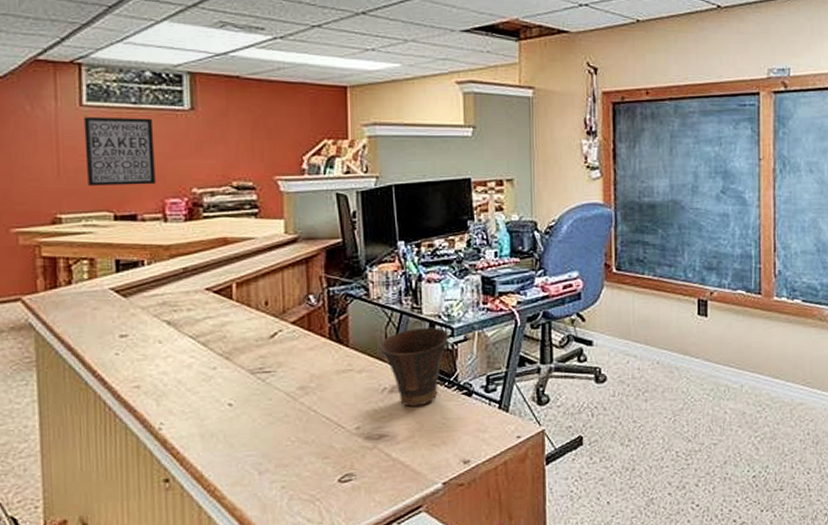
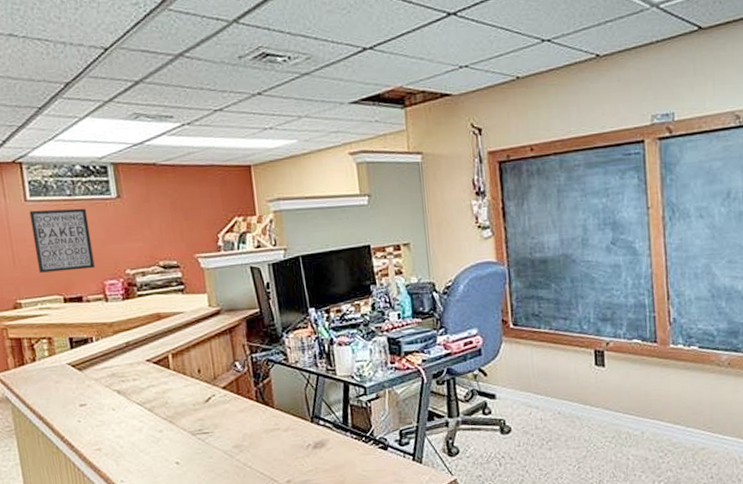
cup: present [380,327,449,407] -> none [301,387,363,461]

